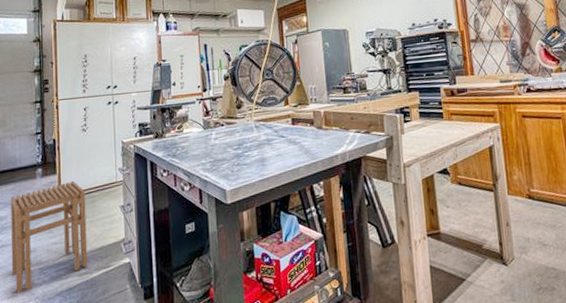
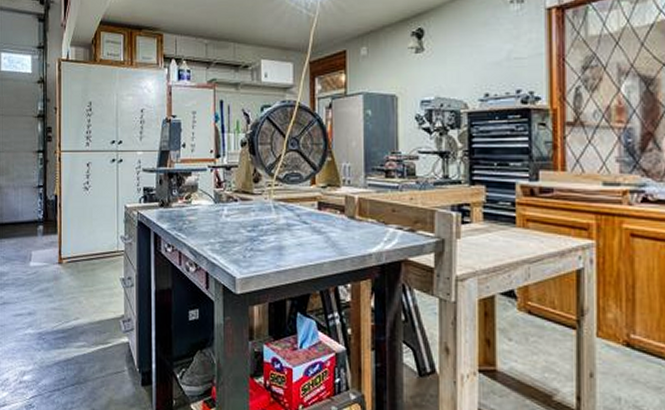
stool: present [10,180,88,293] -> none [12,243,86,355]

